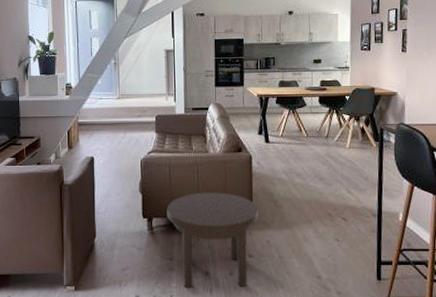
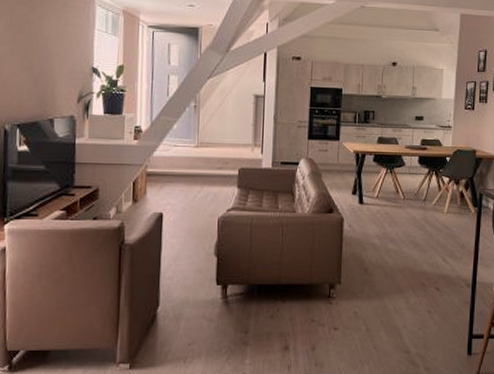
side table: present [167,192,258,288] -> none [244,257,346,364]

